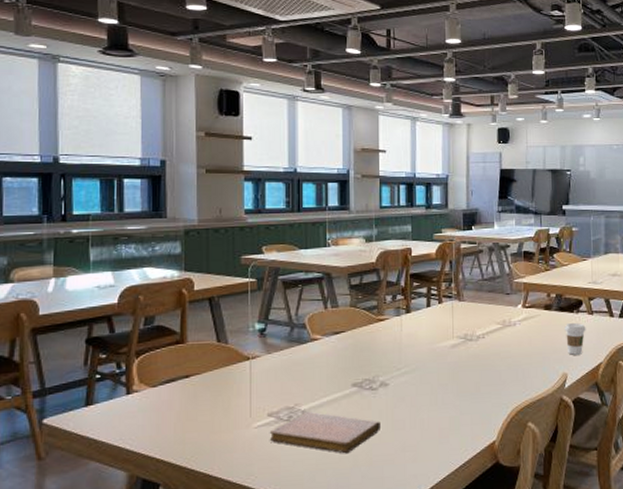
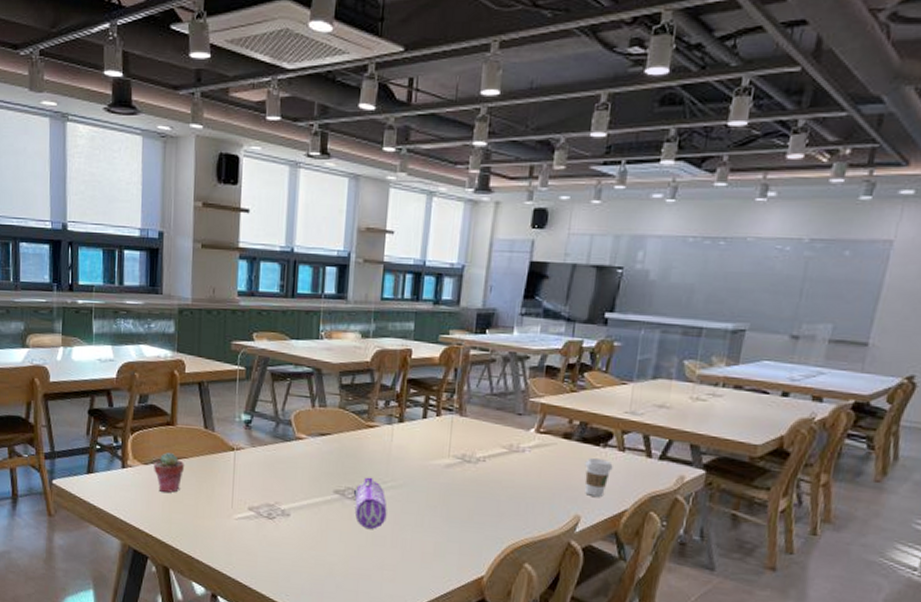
potted succulent: none [163,371,197,414] -> present [154,453,184,493]
notebook: present [269,411,380,454] -> none [248,511,360,561]
pencil case: none [370,366,404,415] -> present [353,477,387,529]

